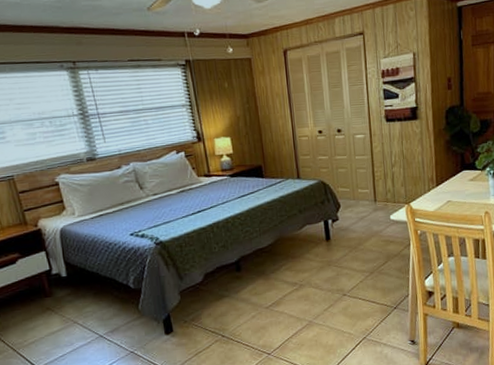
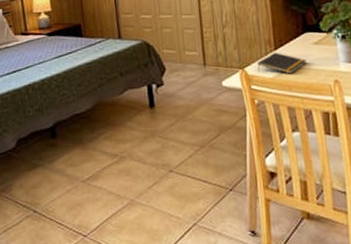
notepad: none [421,188,463,207] -> present [257,52,307,74]

